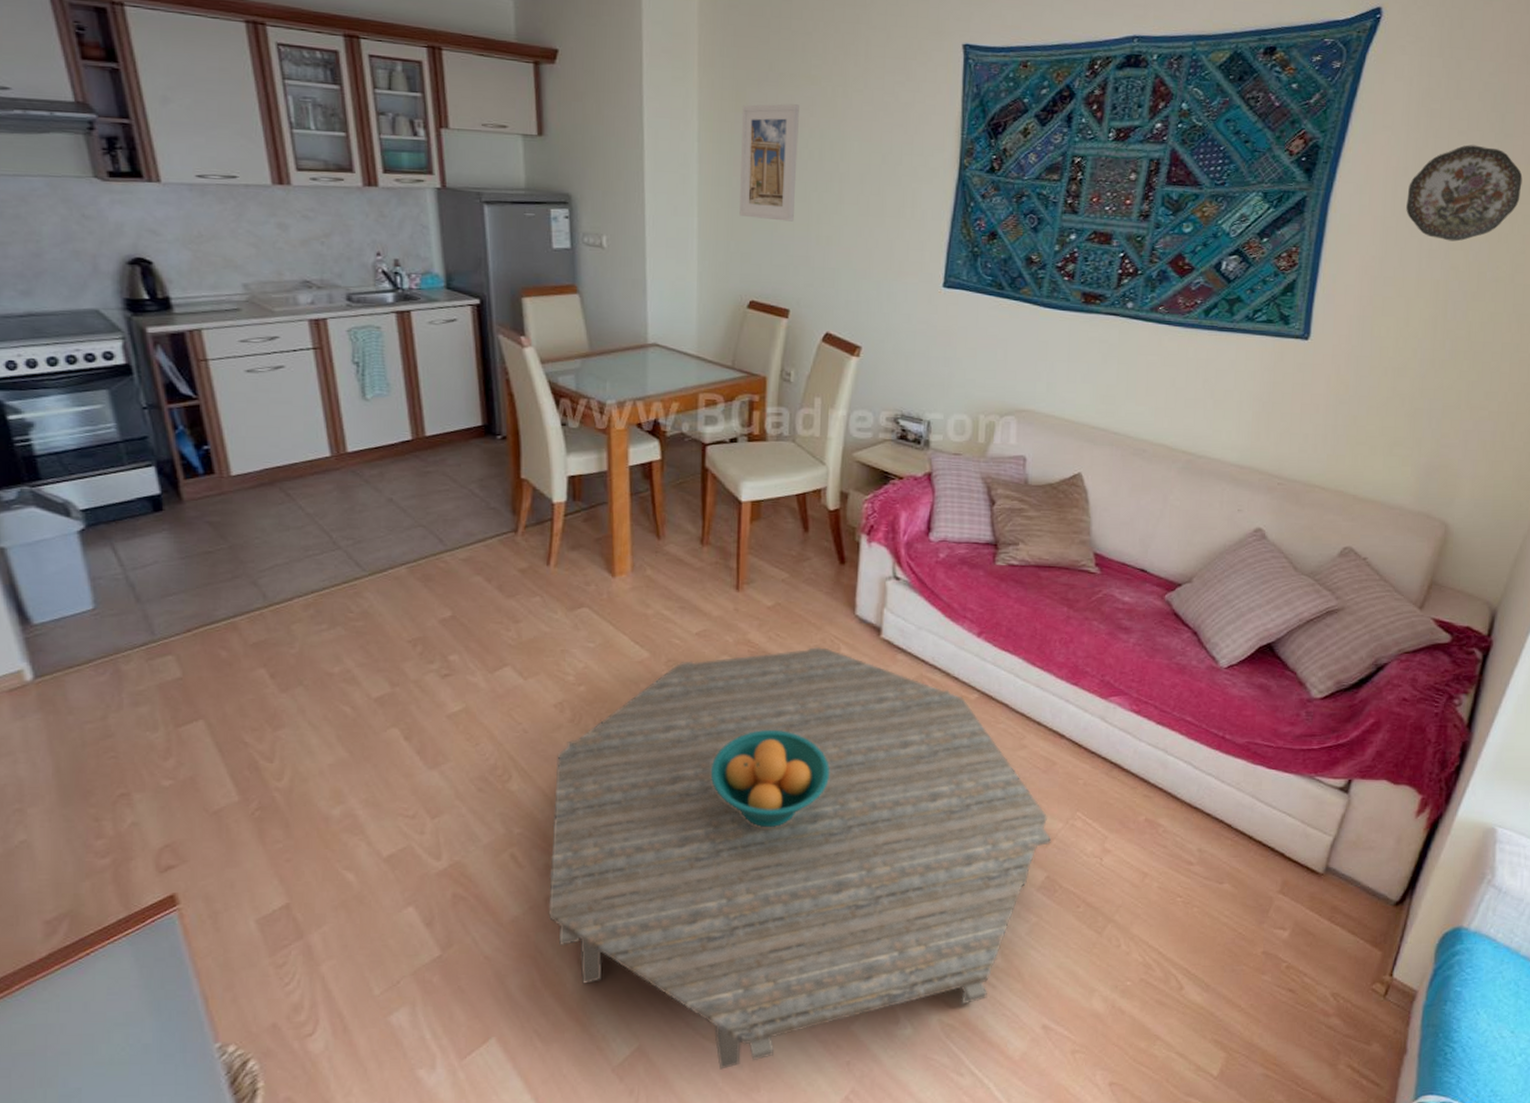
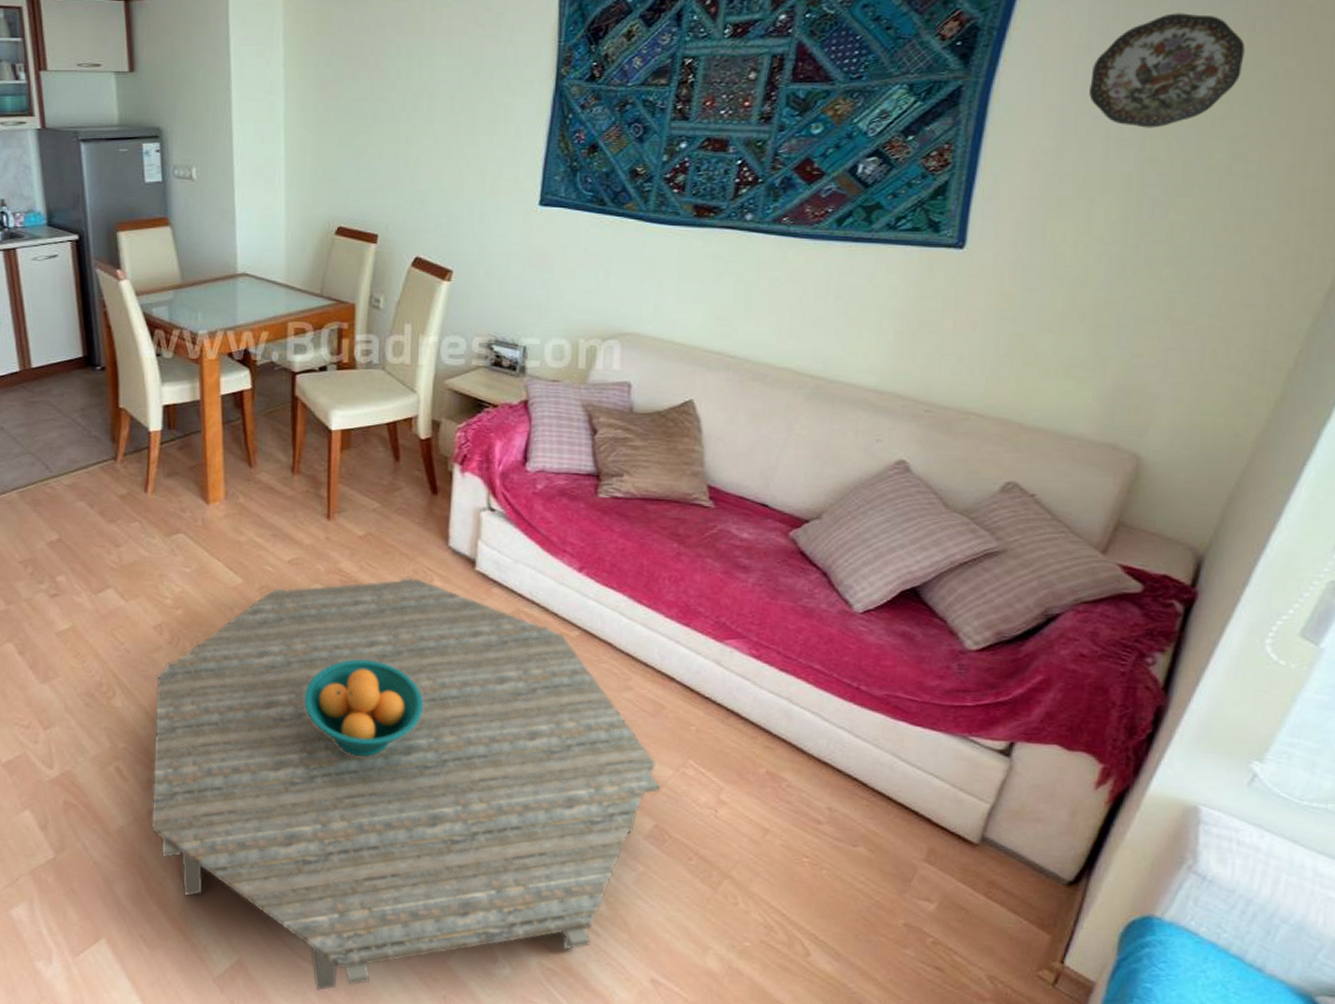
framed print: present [739,103,799,222] -> none [326,23,386,144]

